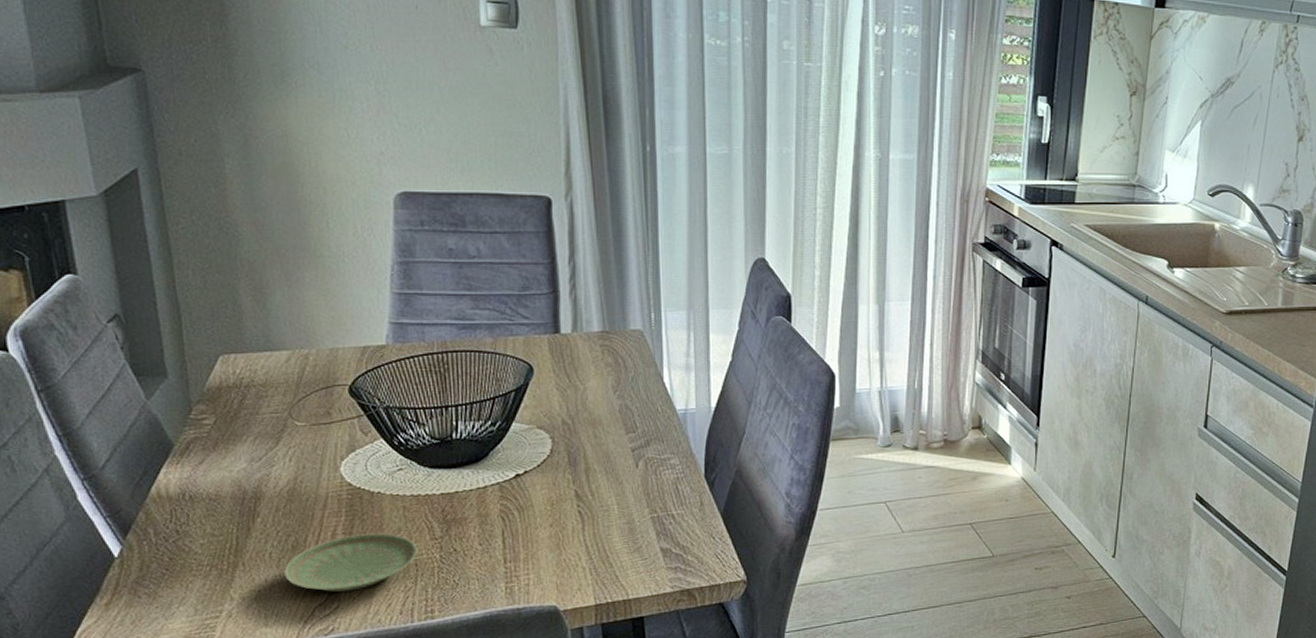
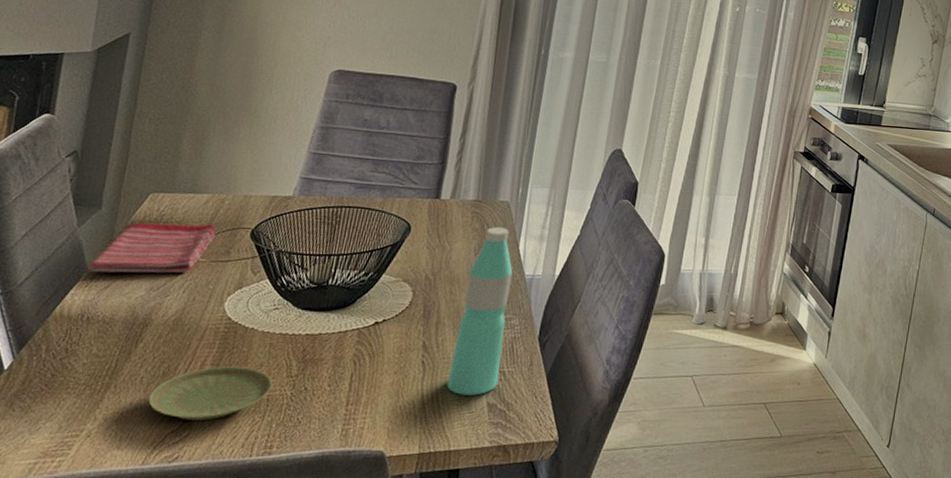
dish towel: none [172,384,309,448] -> present [87,223,217,274]
water bottle: none [610,359,668,542] -> present [446,226,513,396]

